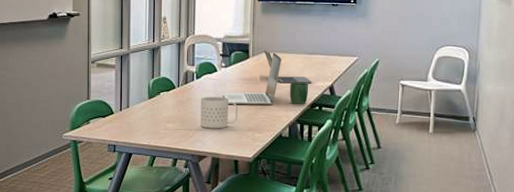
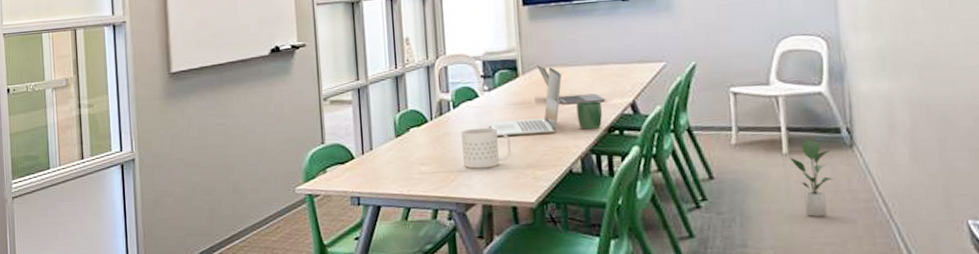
potted plant: none [433,123,461,180] -> present [790,138,835,217]

